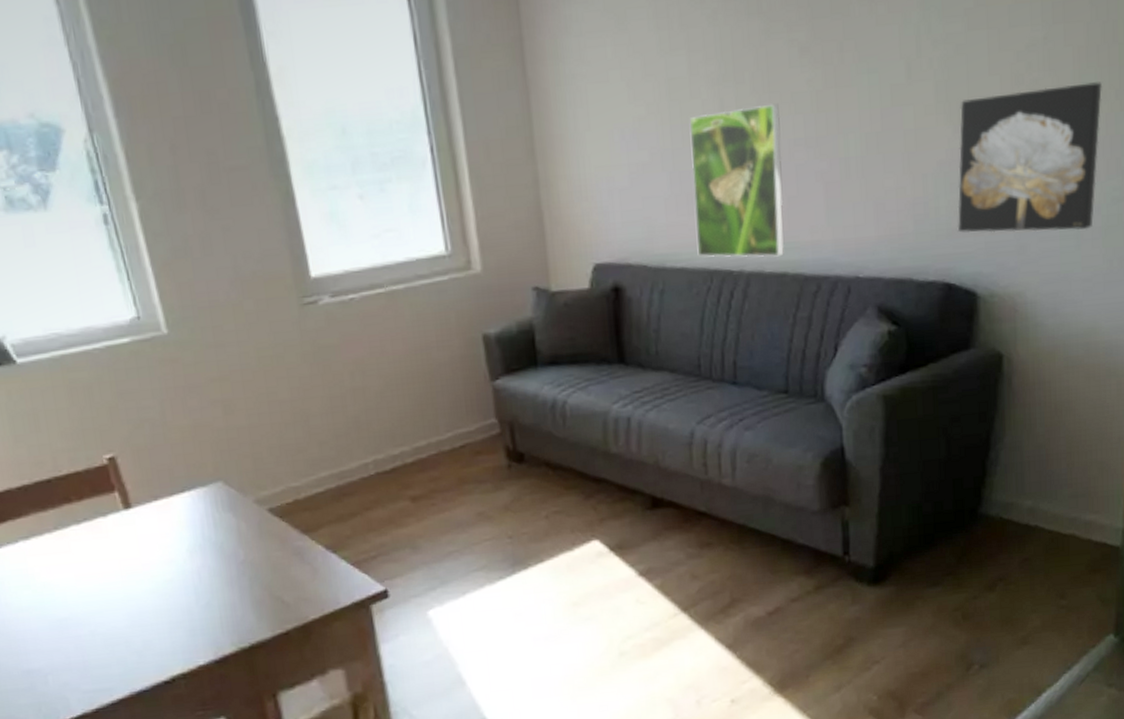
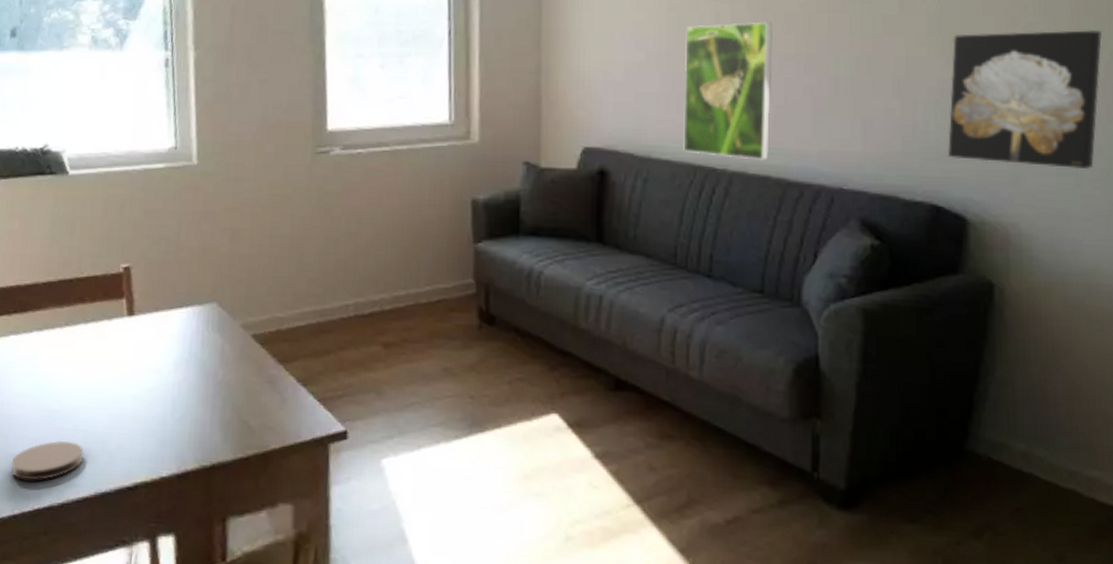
coaster: none [28,647,110,694] -> present [11,440,84,481]

